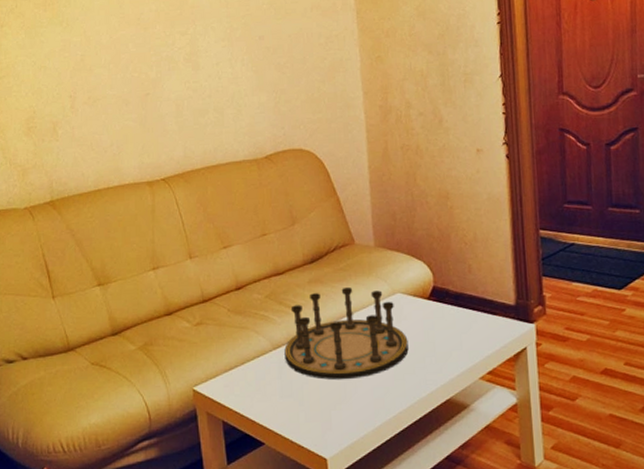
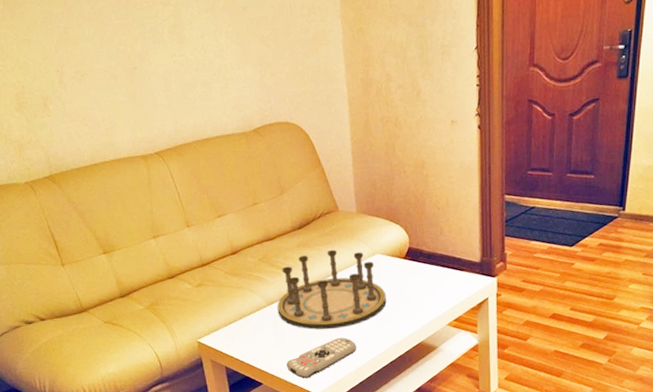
remote control: none [293,390,374,439] -> present [286,338,356,379]

